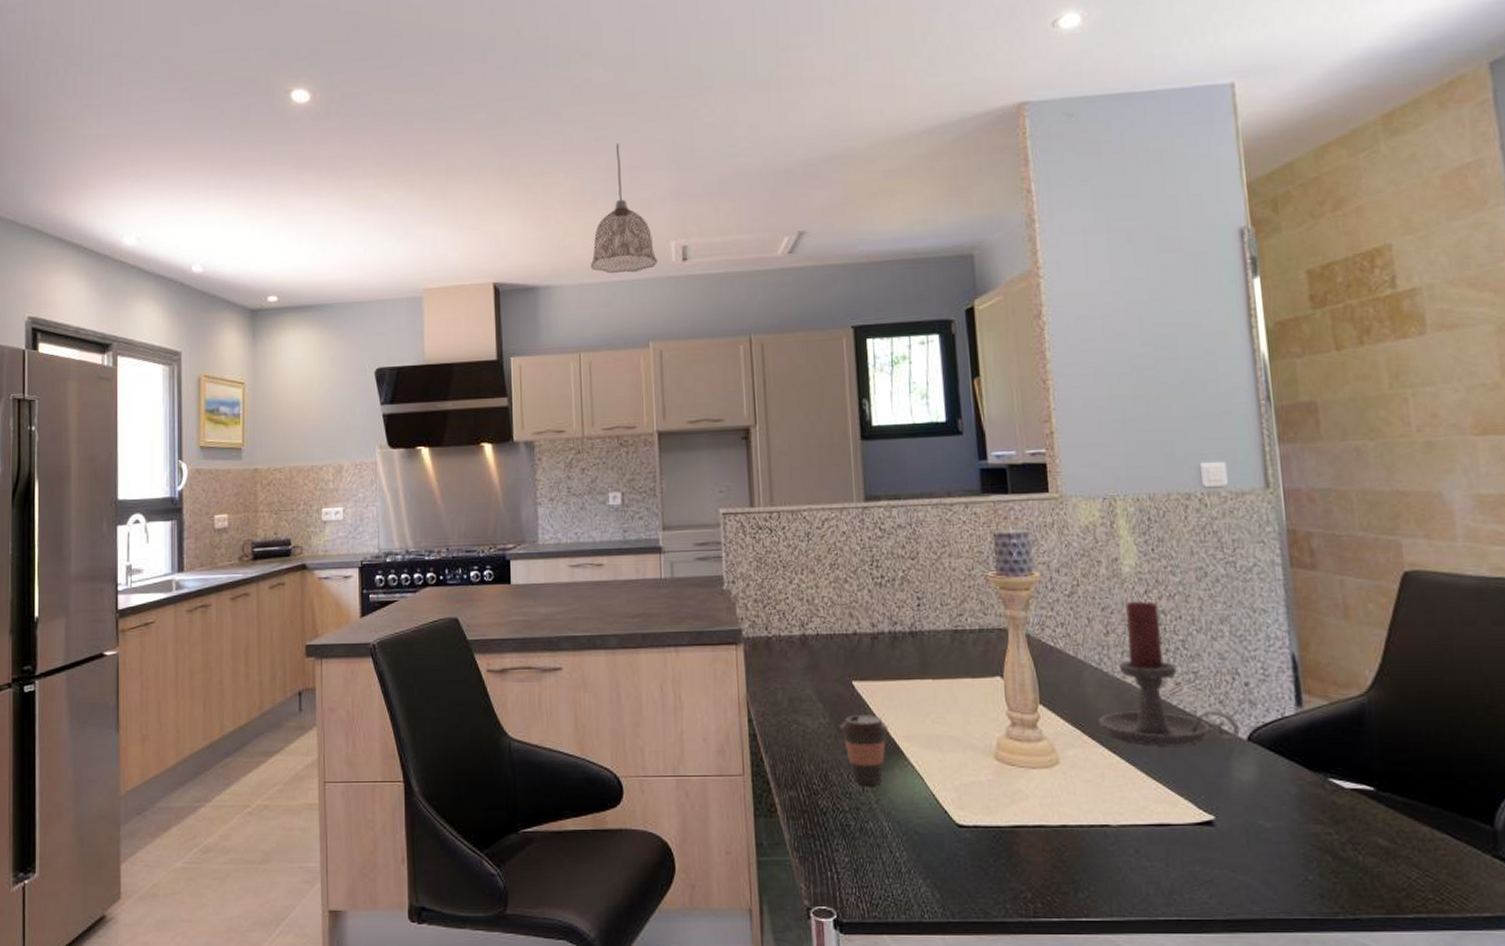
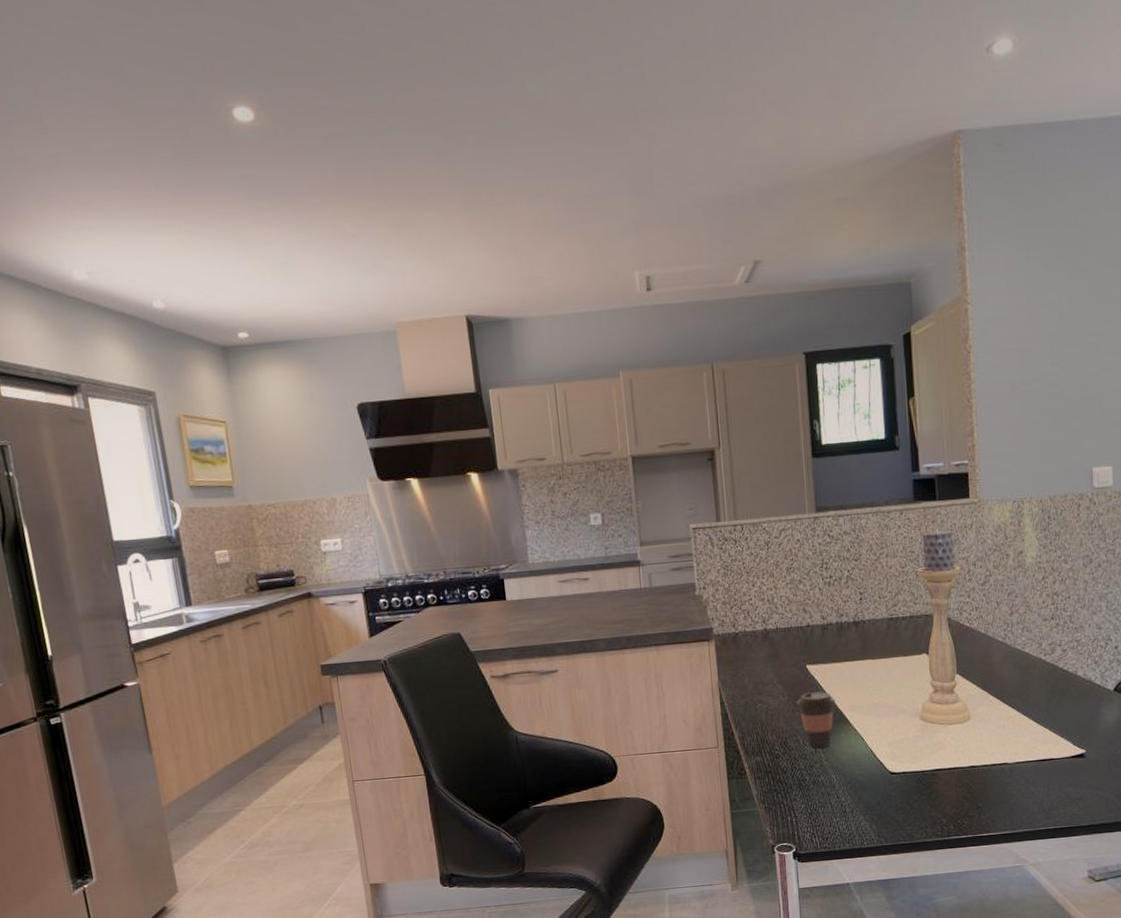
pendant lamp: present [590,143,657,274] -> none [558,169,623,305]
candle holder: present [1098,601,1240,745] -> none [1002,585,1109,700]

